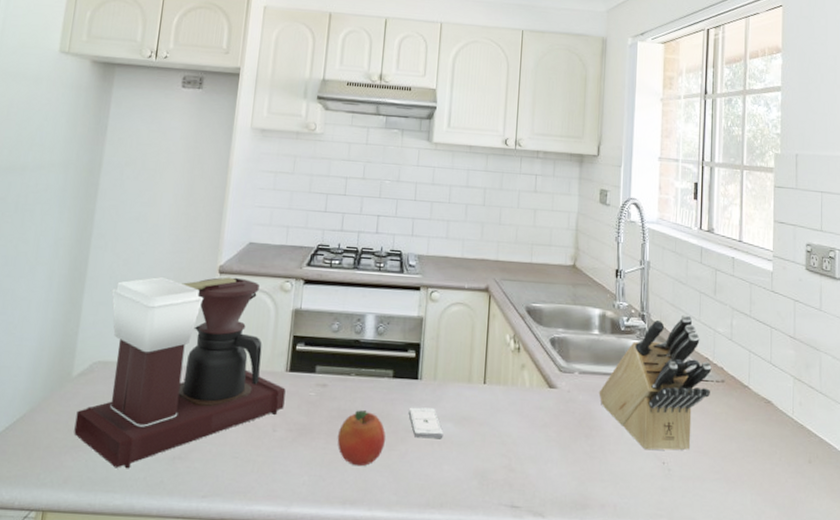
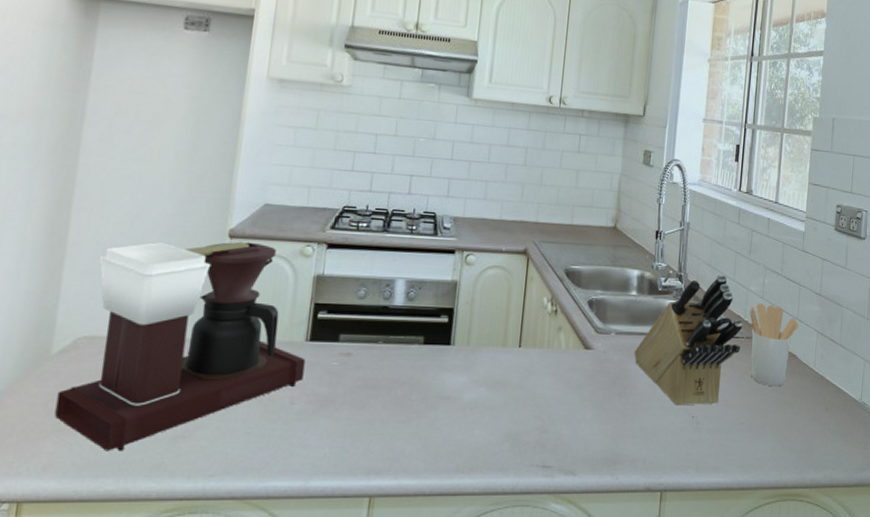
fruit: present [337,410,386,467] -> none [362,379,415,436]
smartphone: present [408,407,444,439] -> none [439,373,476,404]
utensil holder: none [718,345,773,435] -> present [750,303,799,387]

